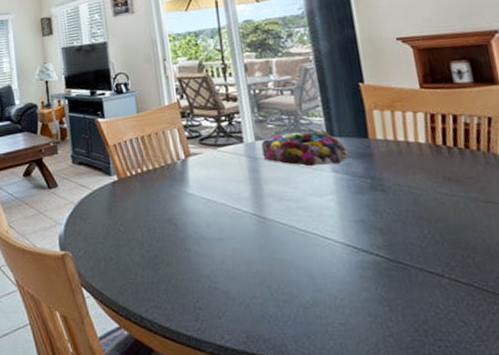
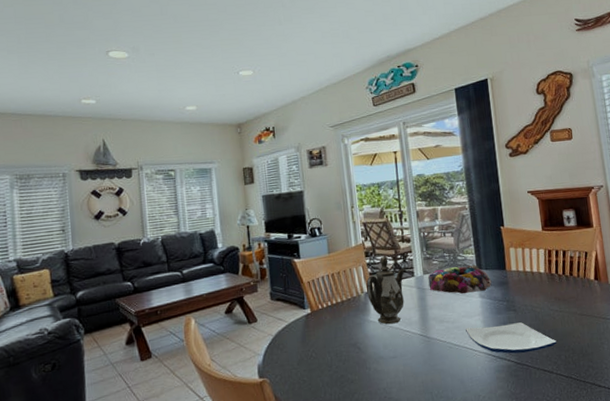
teapot: none [183,118,232,199] -> present [366,256,404,325]
plate: none [314,207,449,247] -> present [465,322,557,354]

